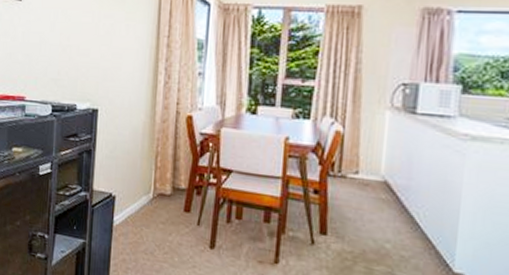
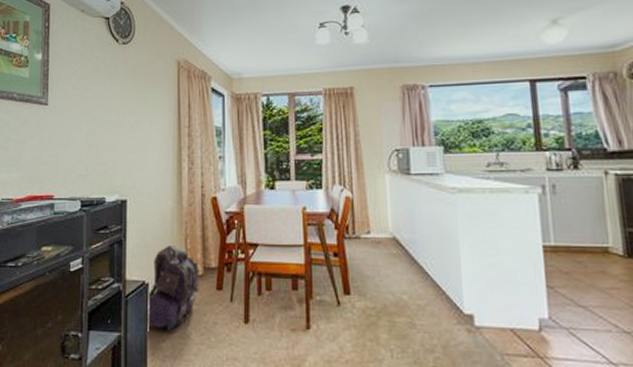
backpack: none [112,161,168,246] -> present [146,246,199,332]

